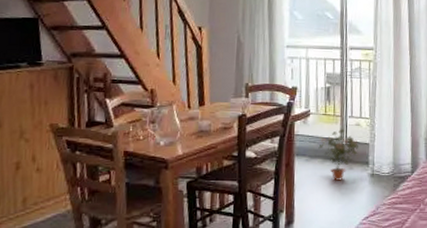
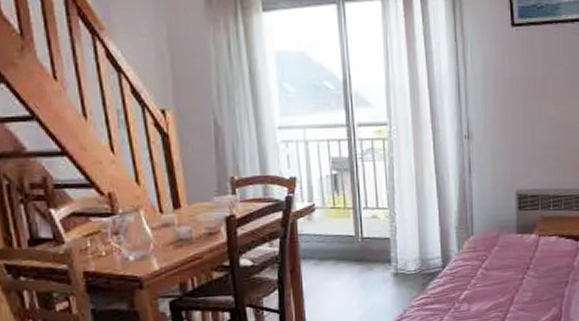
potted plant: present [318,128,360,181] -> none [328,222,378,285]

